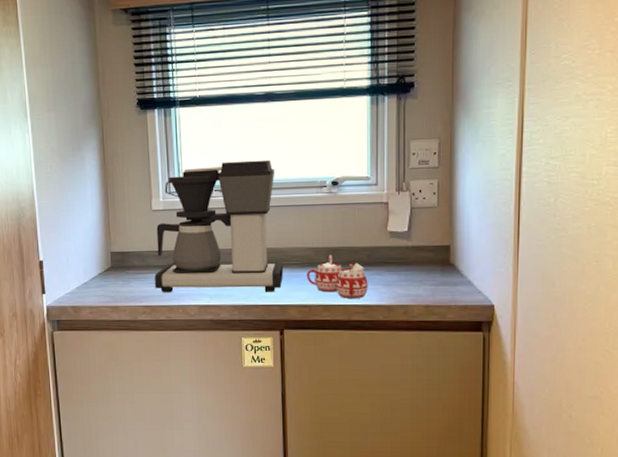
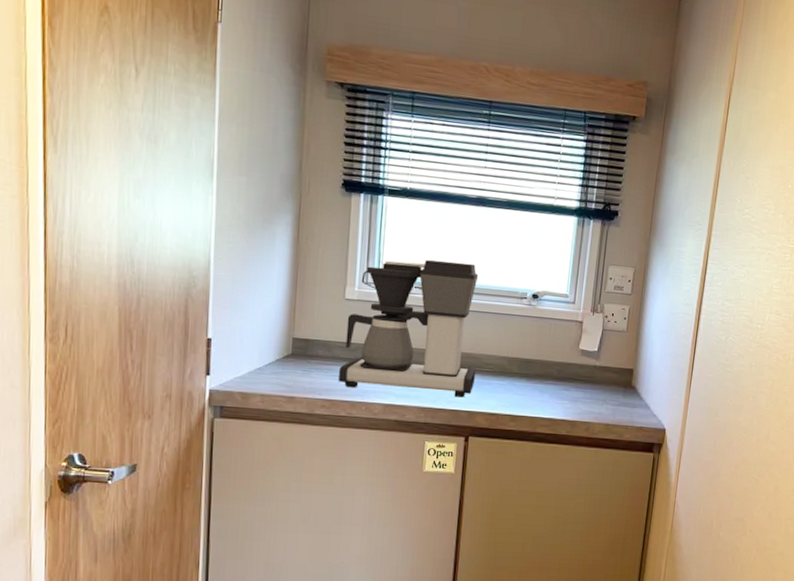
mug: present [307,255,368,298] -> none [498,366,556,411]

